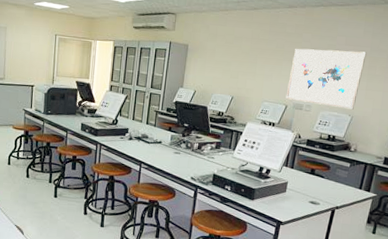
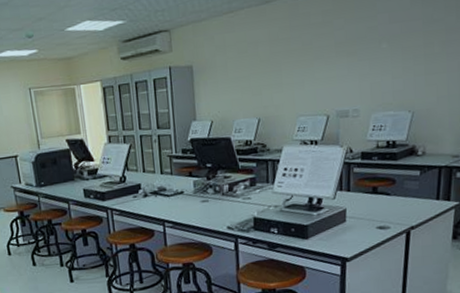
wall art: present [285,48,367,110] -> none [325,26,419,108]

